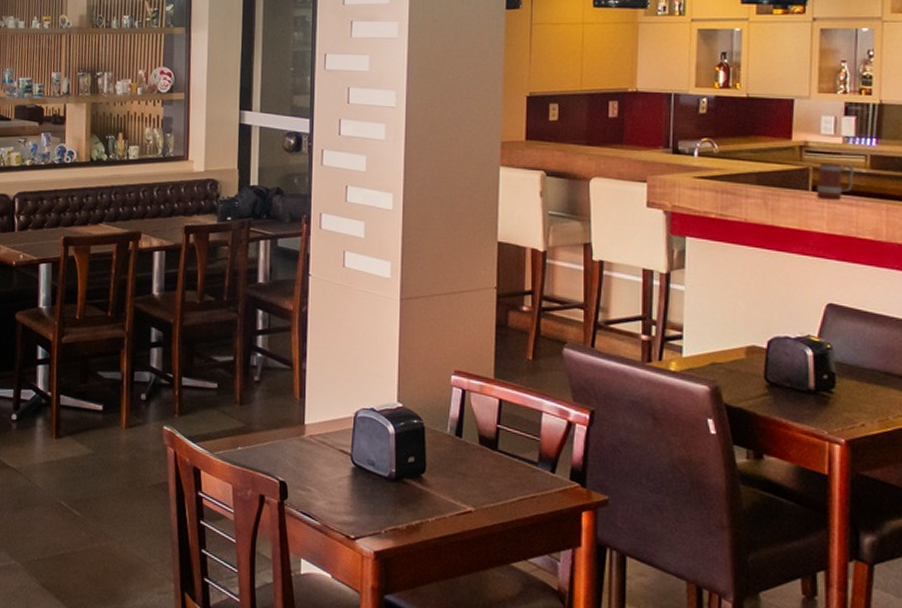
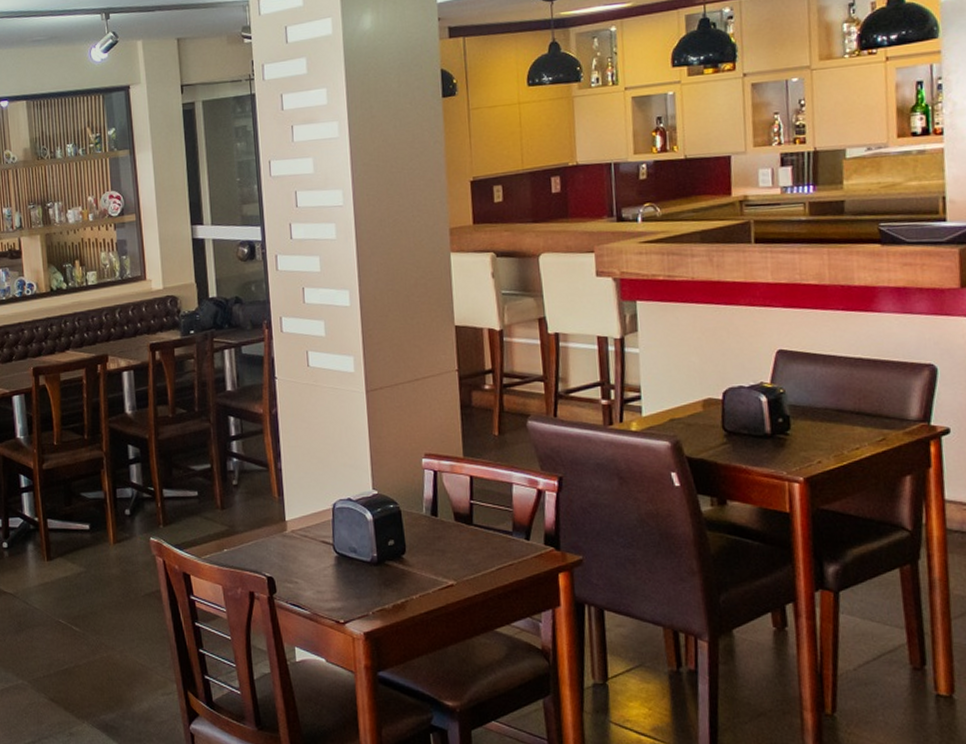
beer mug: present [816,162,854,201] -> none [758,212,795,252]

